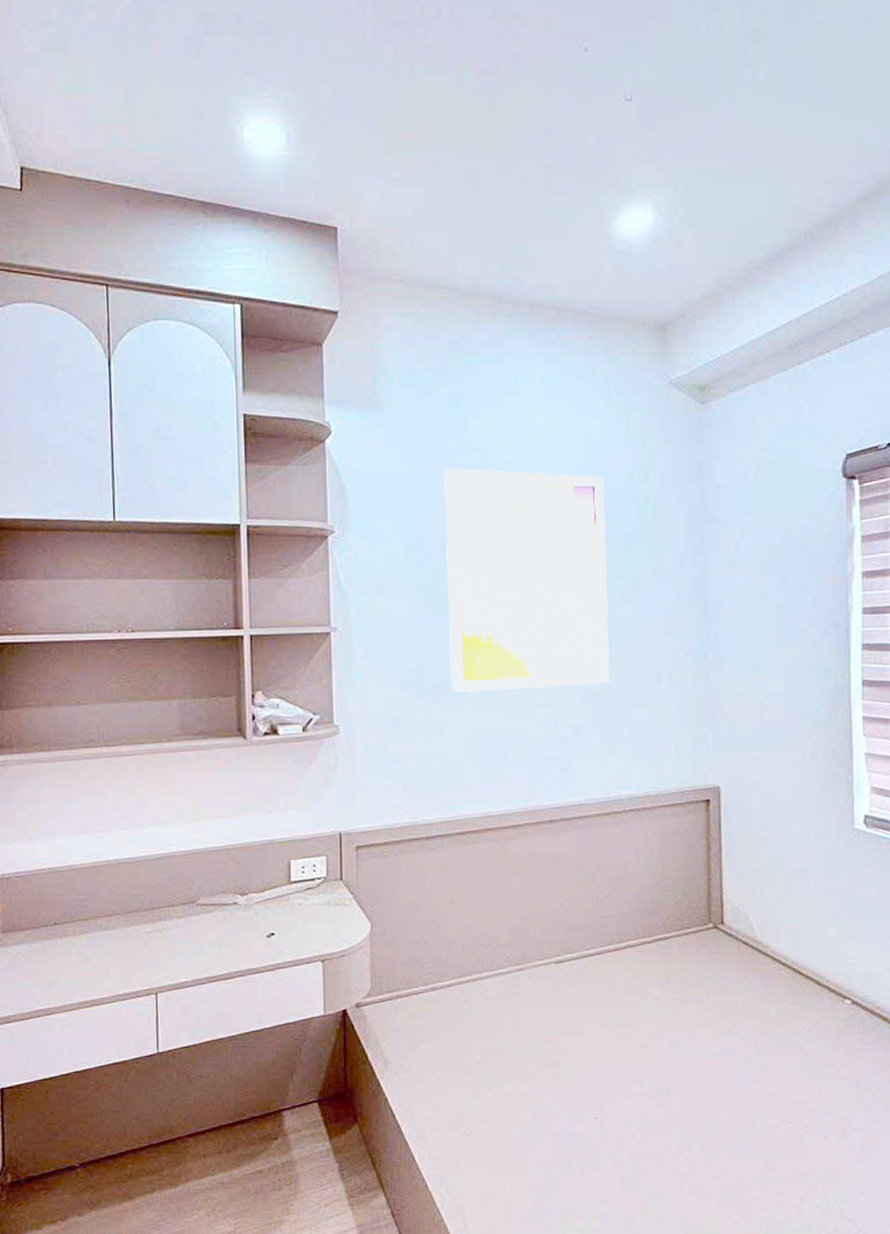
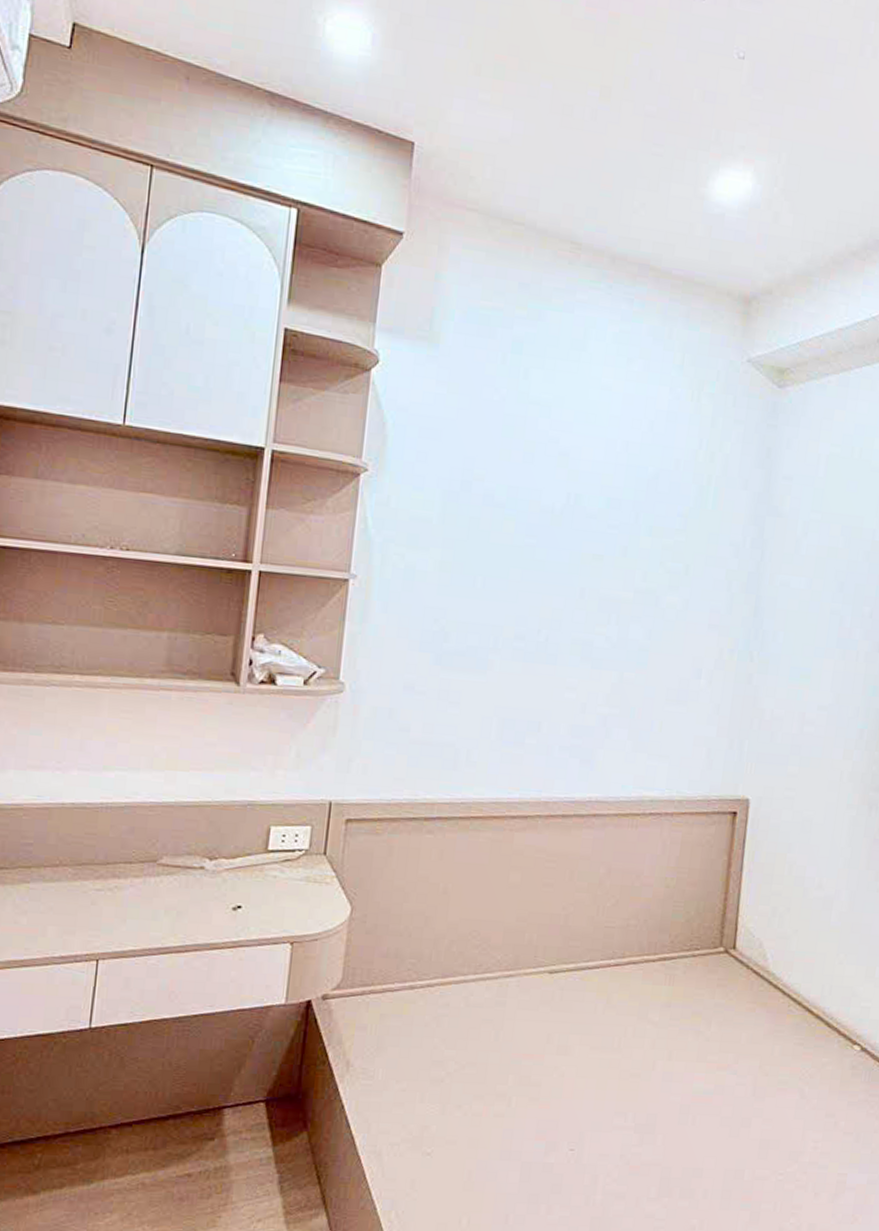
wall art: present [443,468,610,692] -> none [473,418,666,673]

